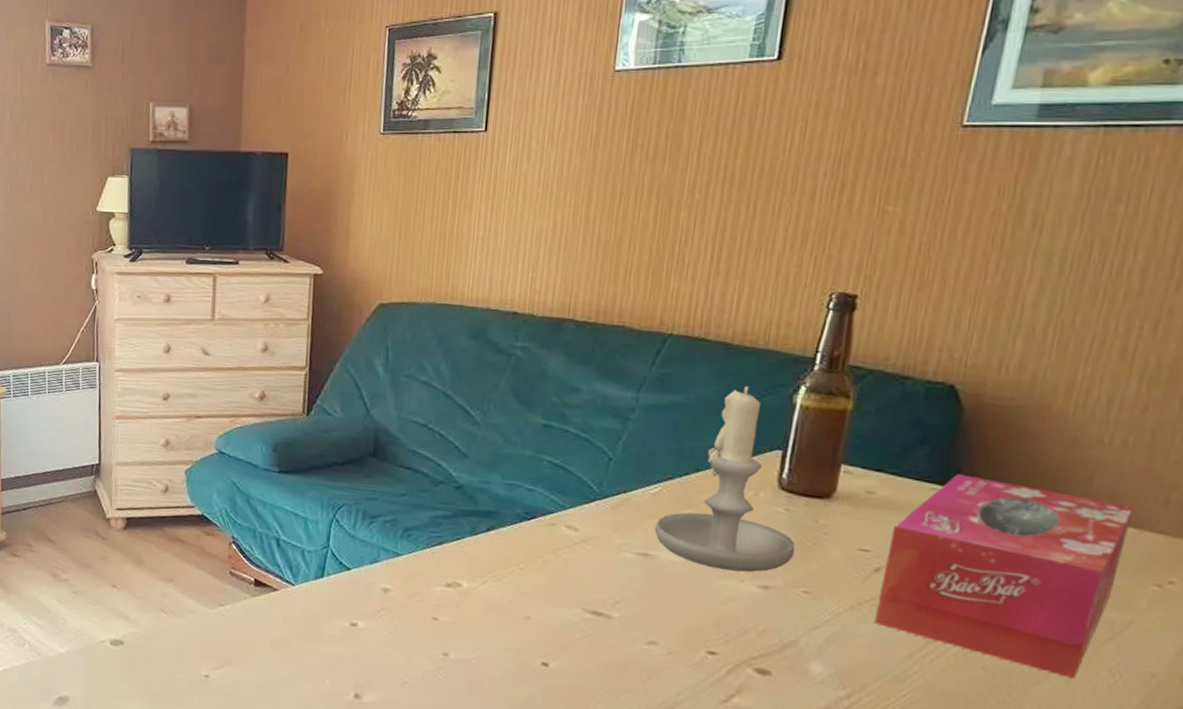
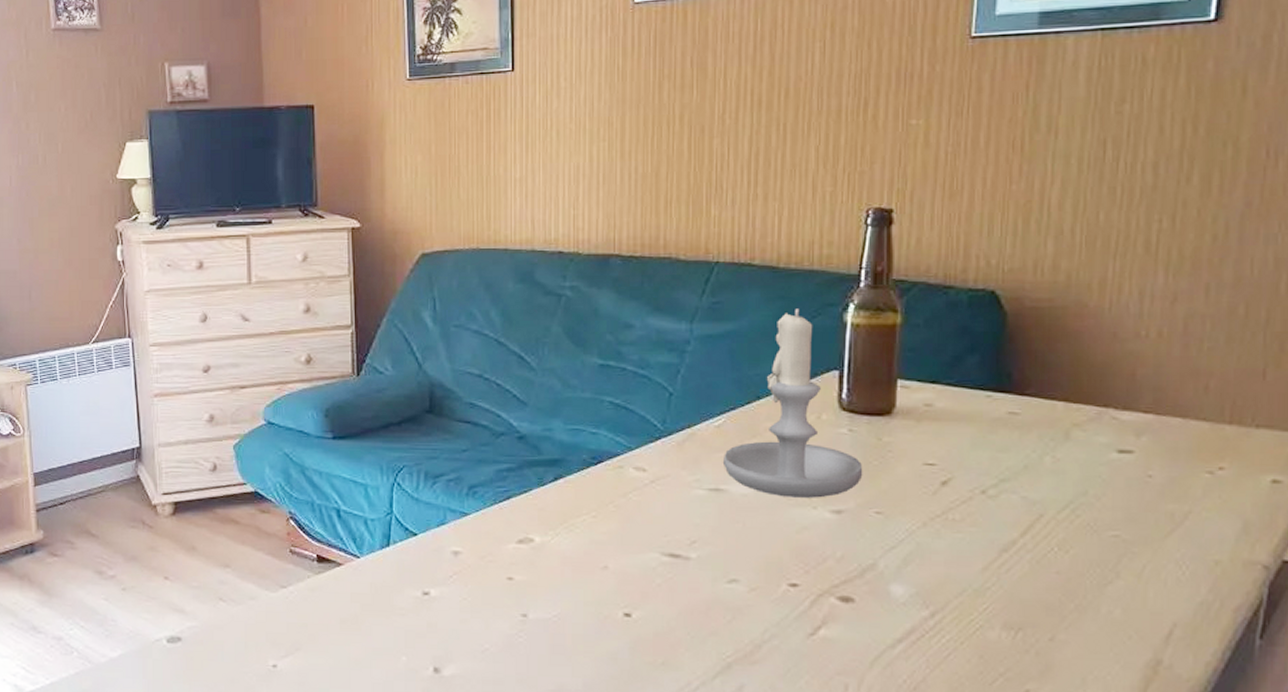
tissue box: present [873,474,1135,680] -> none [947,379,1178,576]

